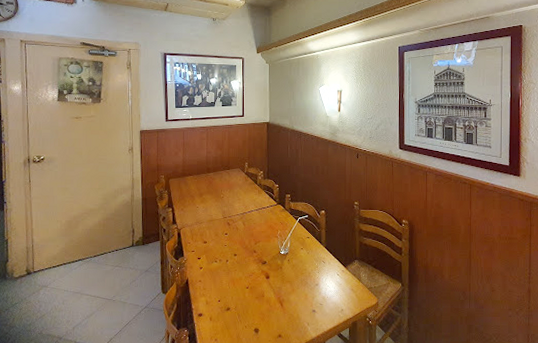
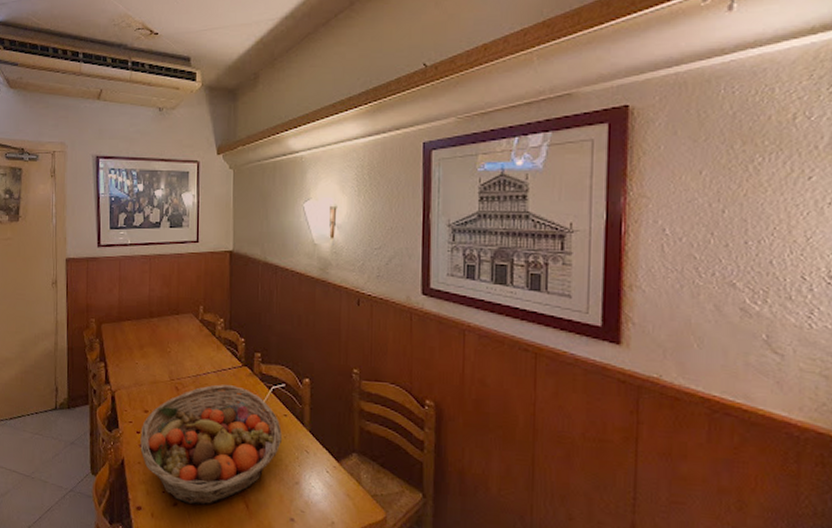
fruit basket: none [201,219,306,308] -> present [140,384,282,506]

